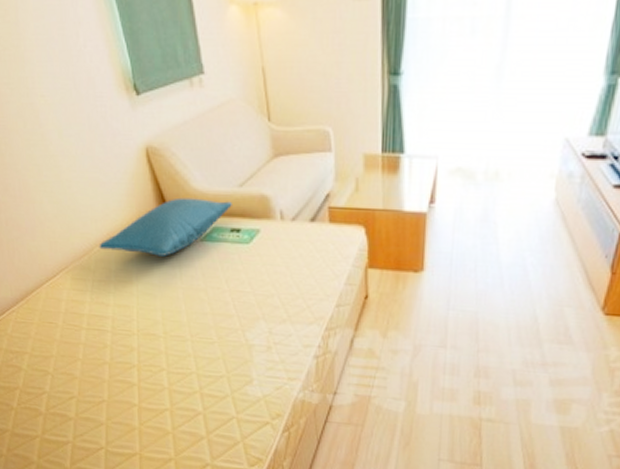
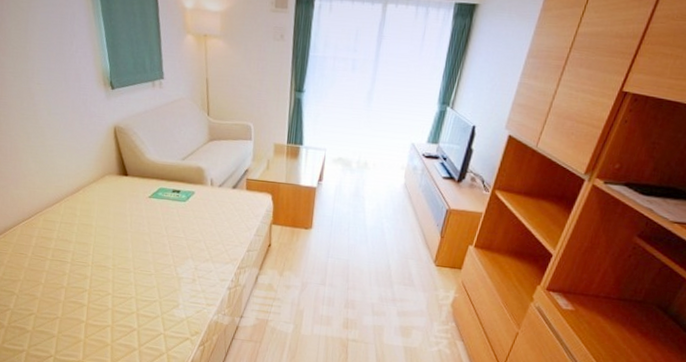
pillow: present [99,197,232,257] -> none [69,165,176,208]

